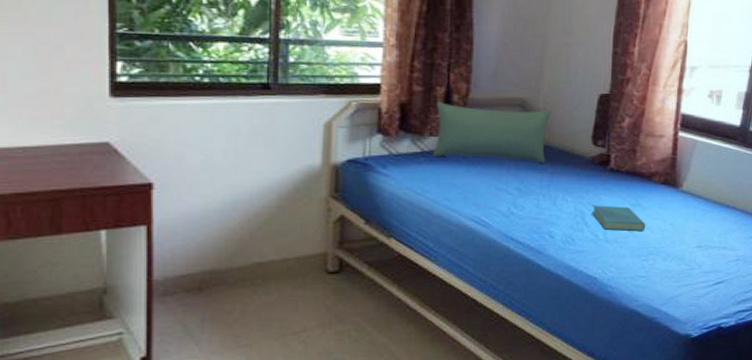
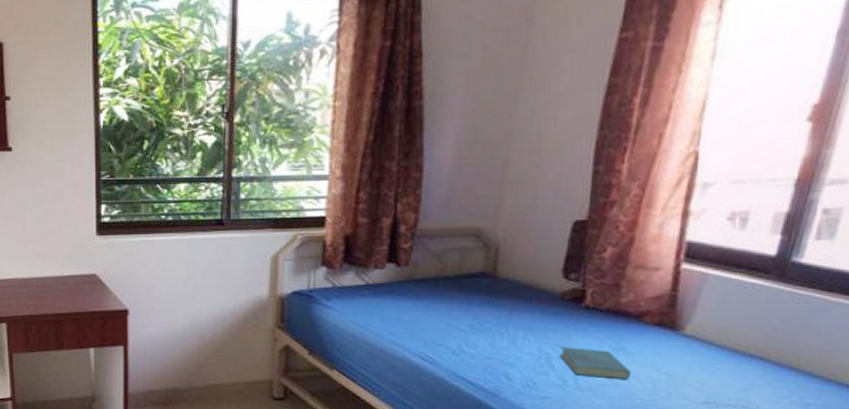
pillow: present [432,101,551,163] -> none [377,232,512,298]

